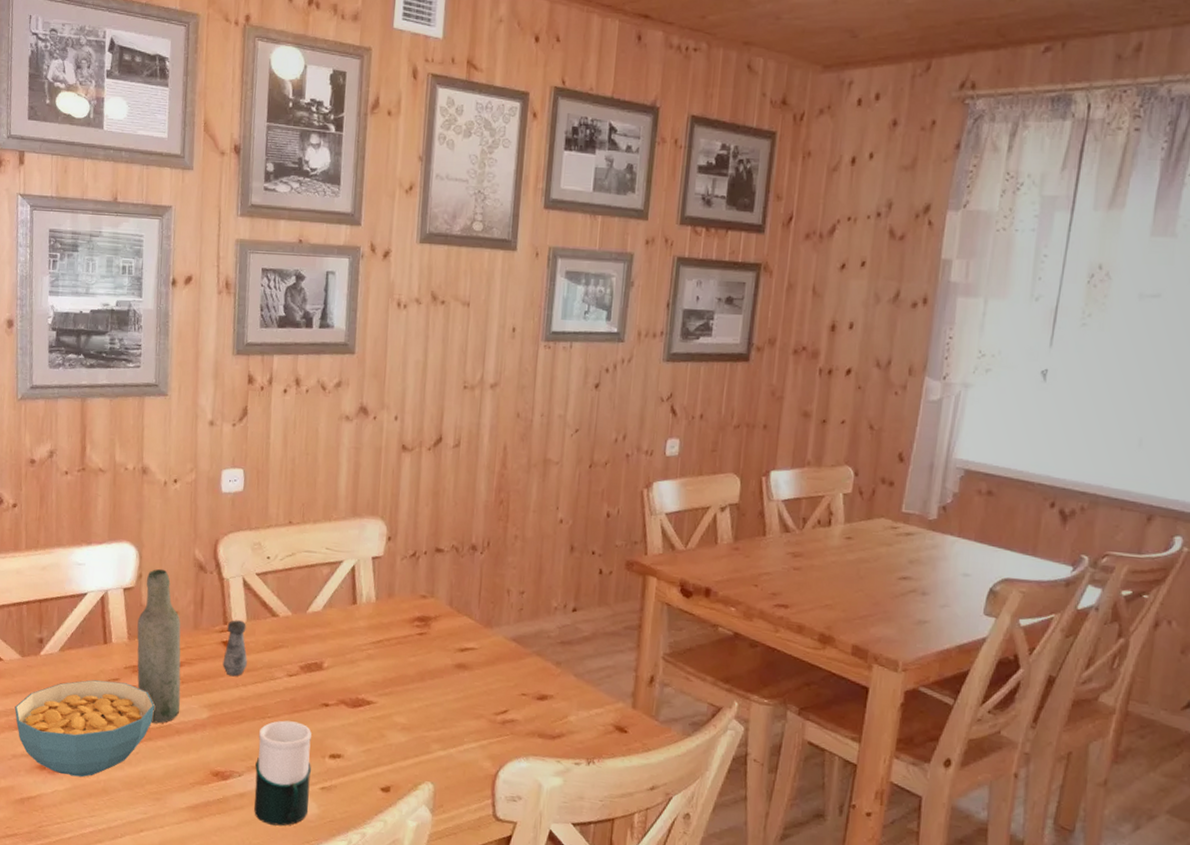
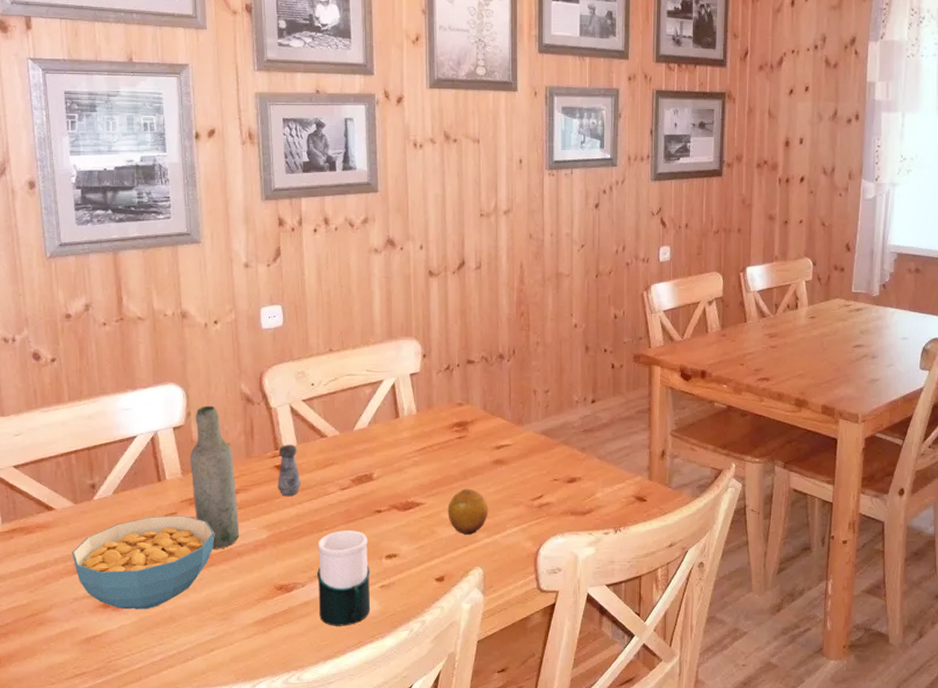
fruit: none [400,691,446,744] -> present [448,488,488,535]

